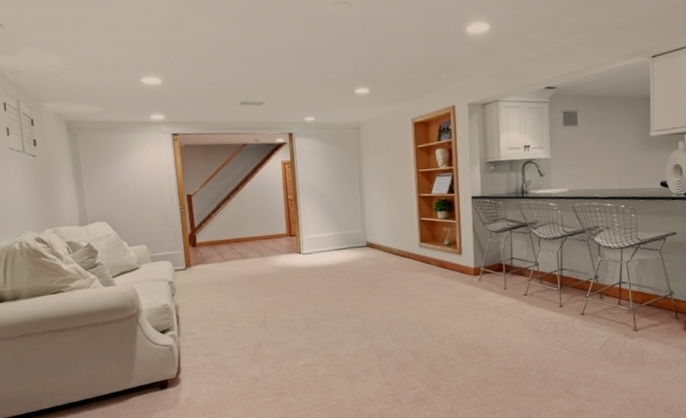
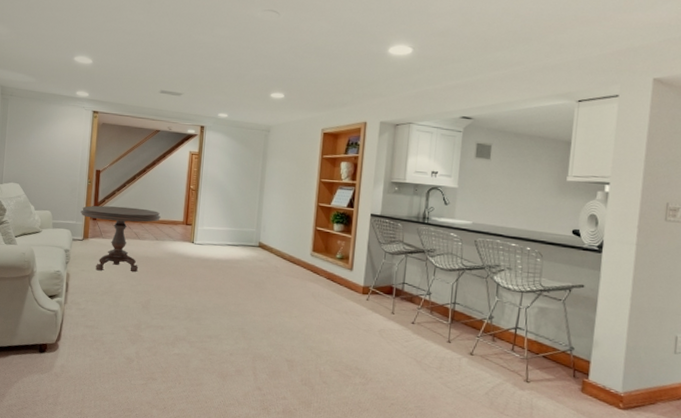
side table: none [178,227,263,298] -> present [81,205,161,272]

